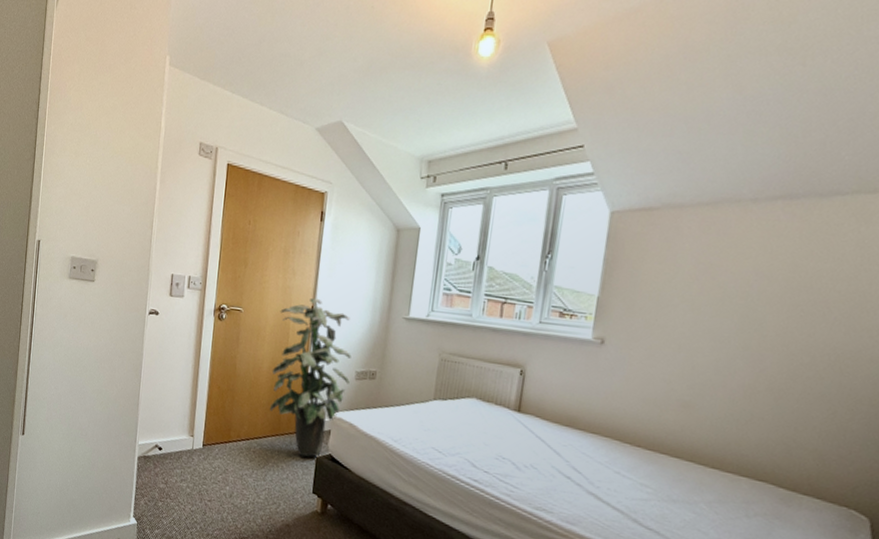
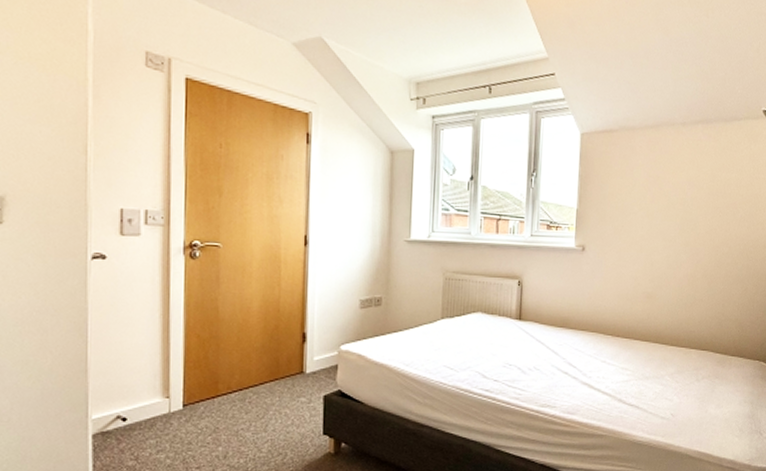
indoor plant: present [269,297,351,457] -> none [263,226,354,398]

